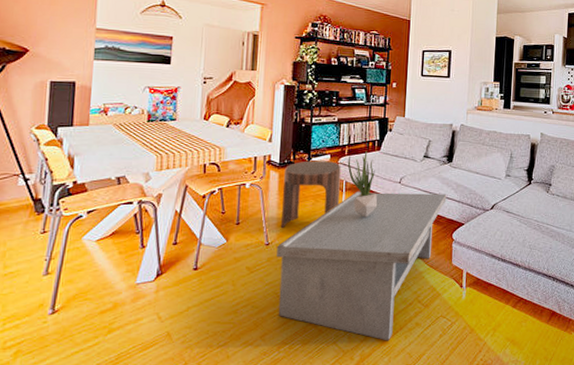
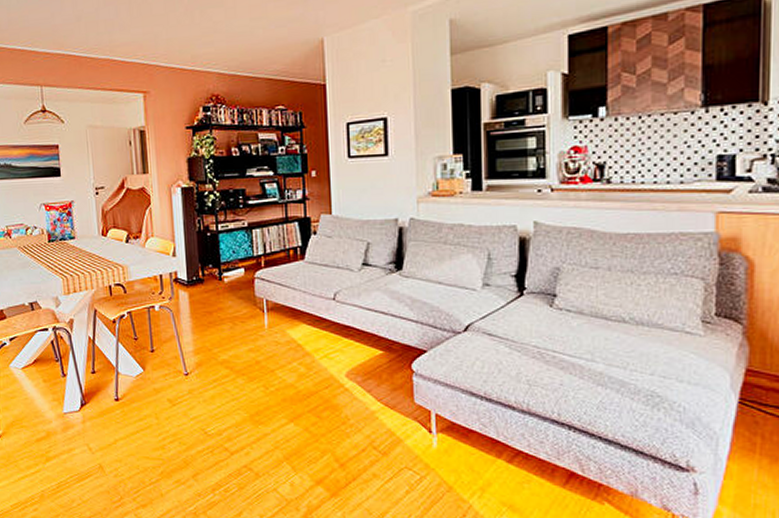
coffee table: present [277,191,447,341] -> none [197,311,399,493]
side table: present [281,160,341,229] -> none [194,276,261,357]
potted plant: present [347,151,378,217] -> none [265,262,309,343]

